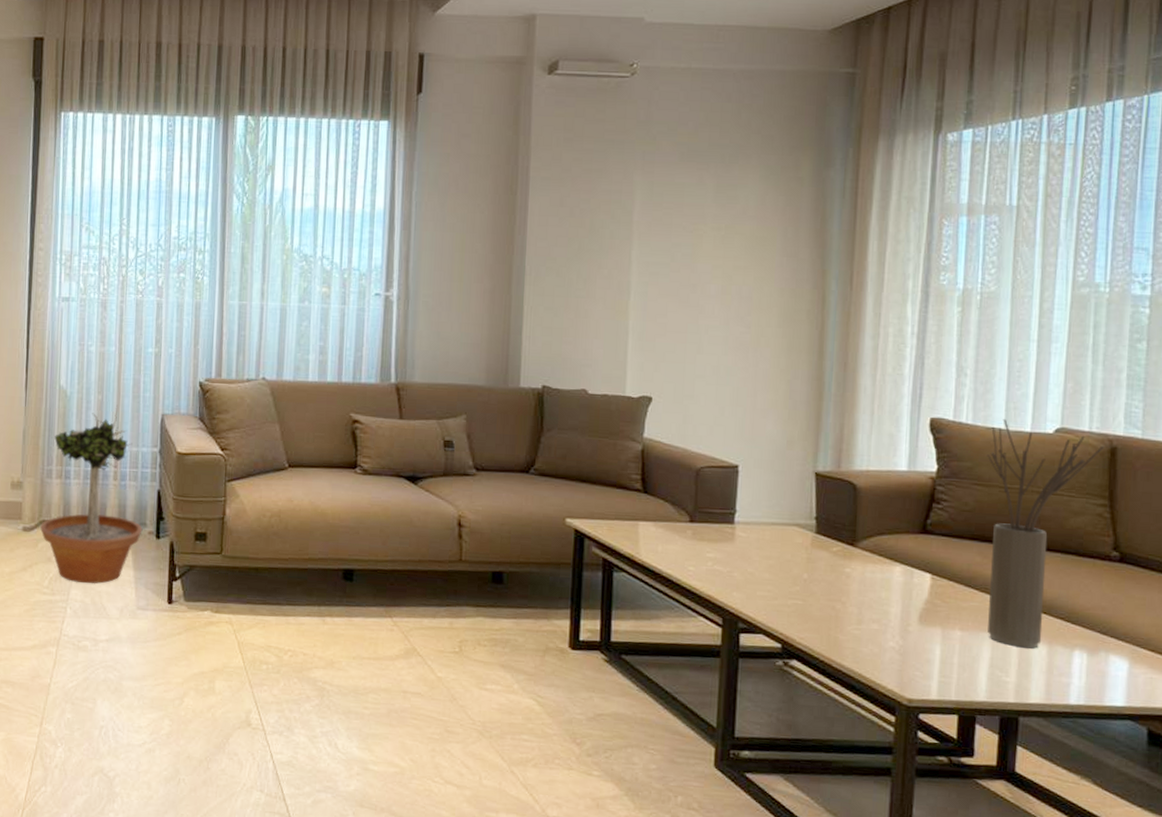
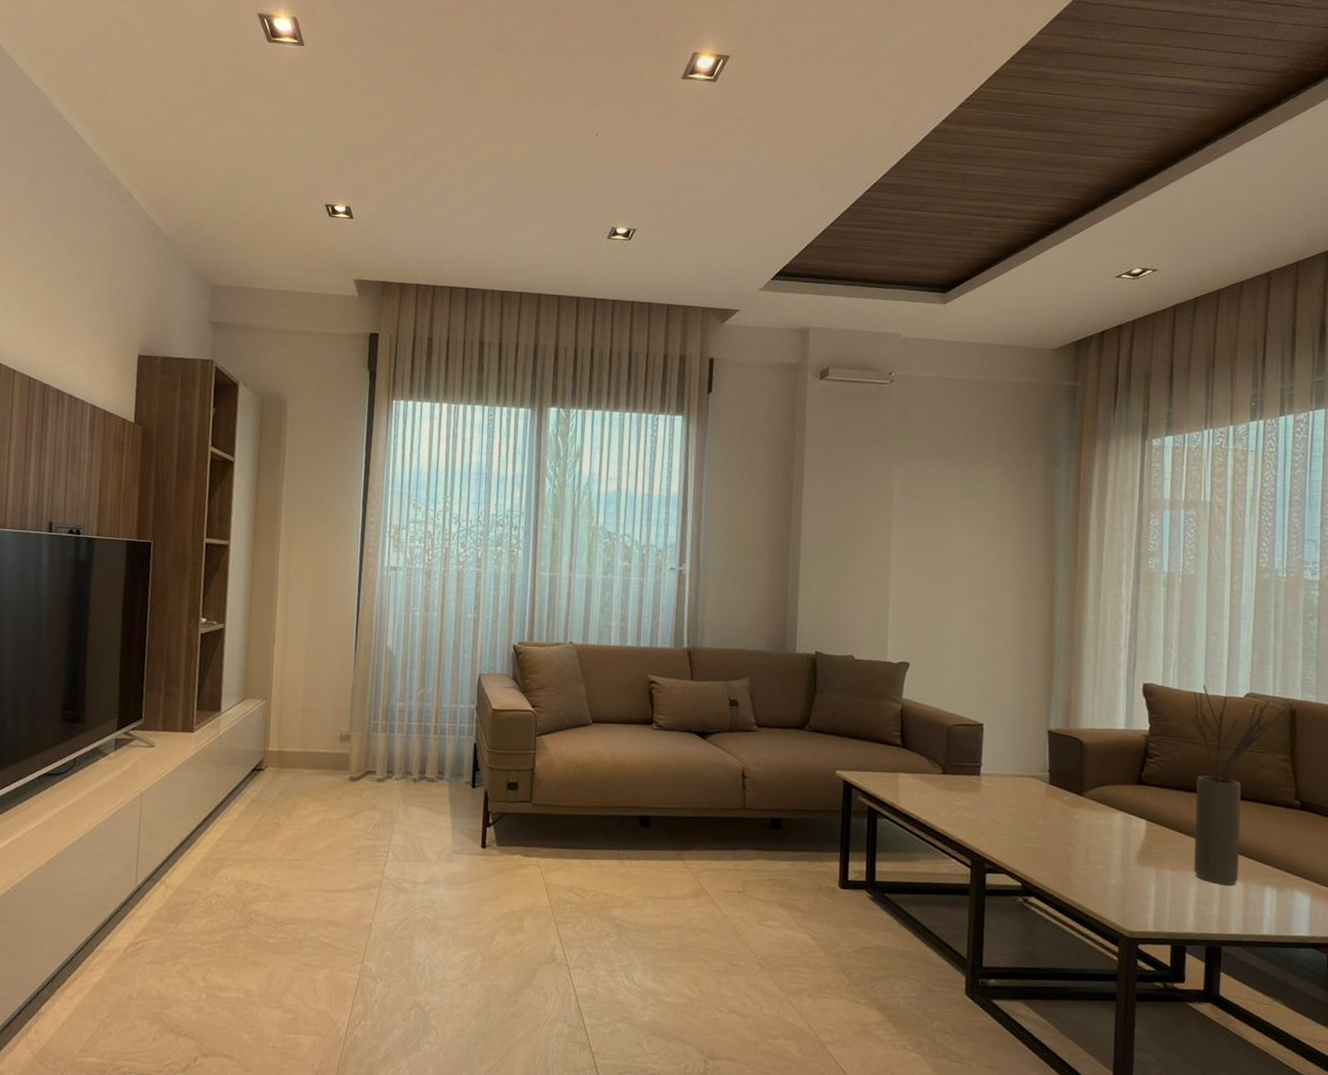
potted tree: present [40,404,143,584] -> none [366,665,460,830]

